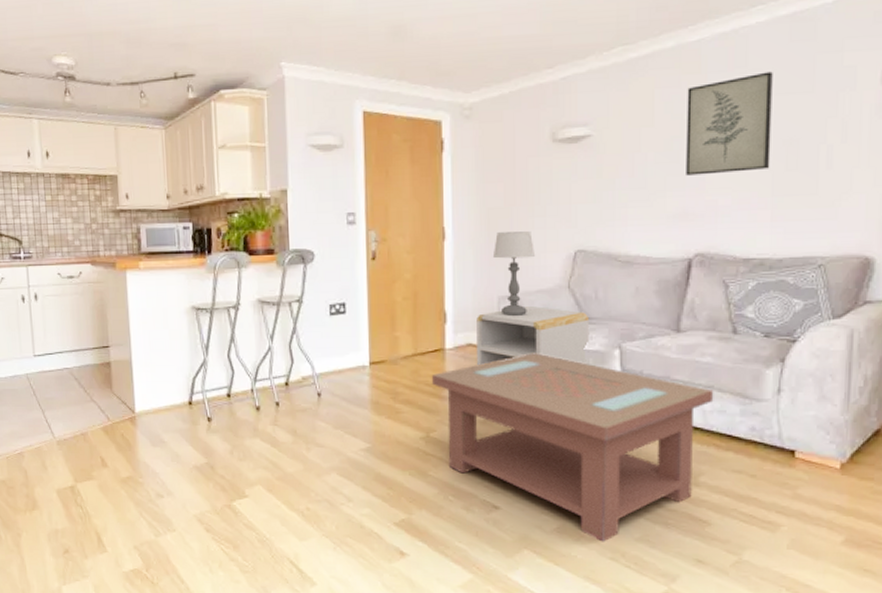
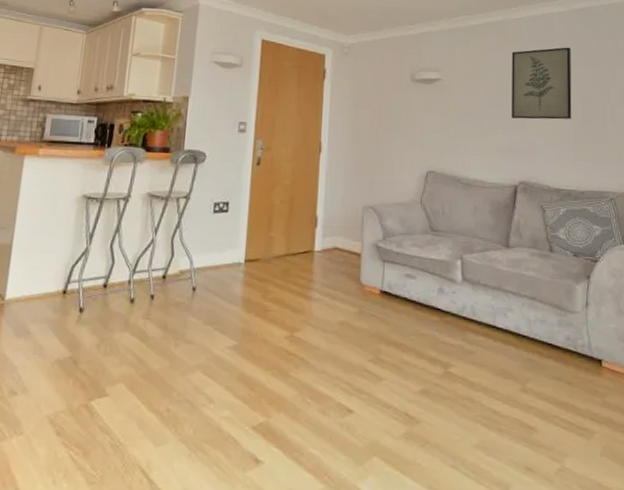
coffee table: present [431,353,714,542] -> none [299,259,537,449]
side table: present [477,306,590,366] -> none [341,217,437,273]
table lamp: present [492,231,535,316] -> none [359,150,394,225]

